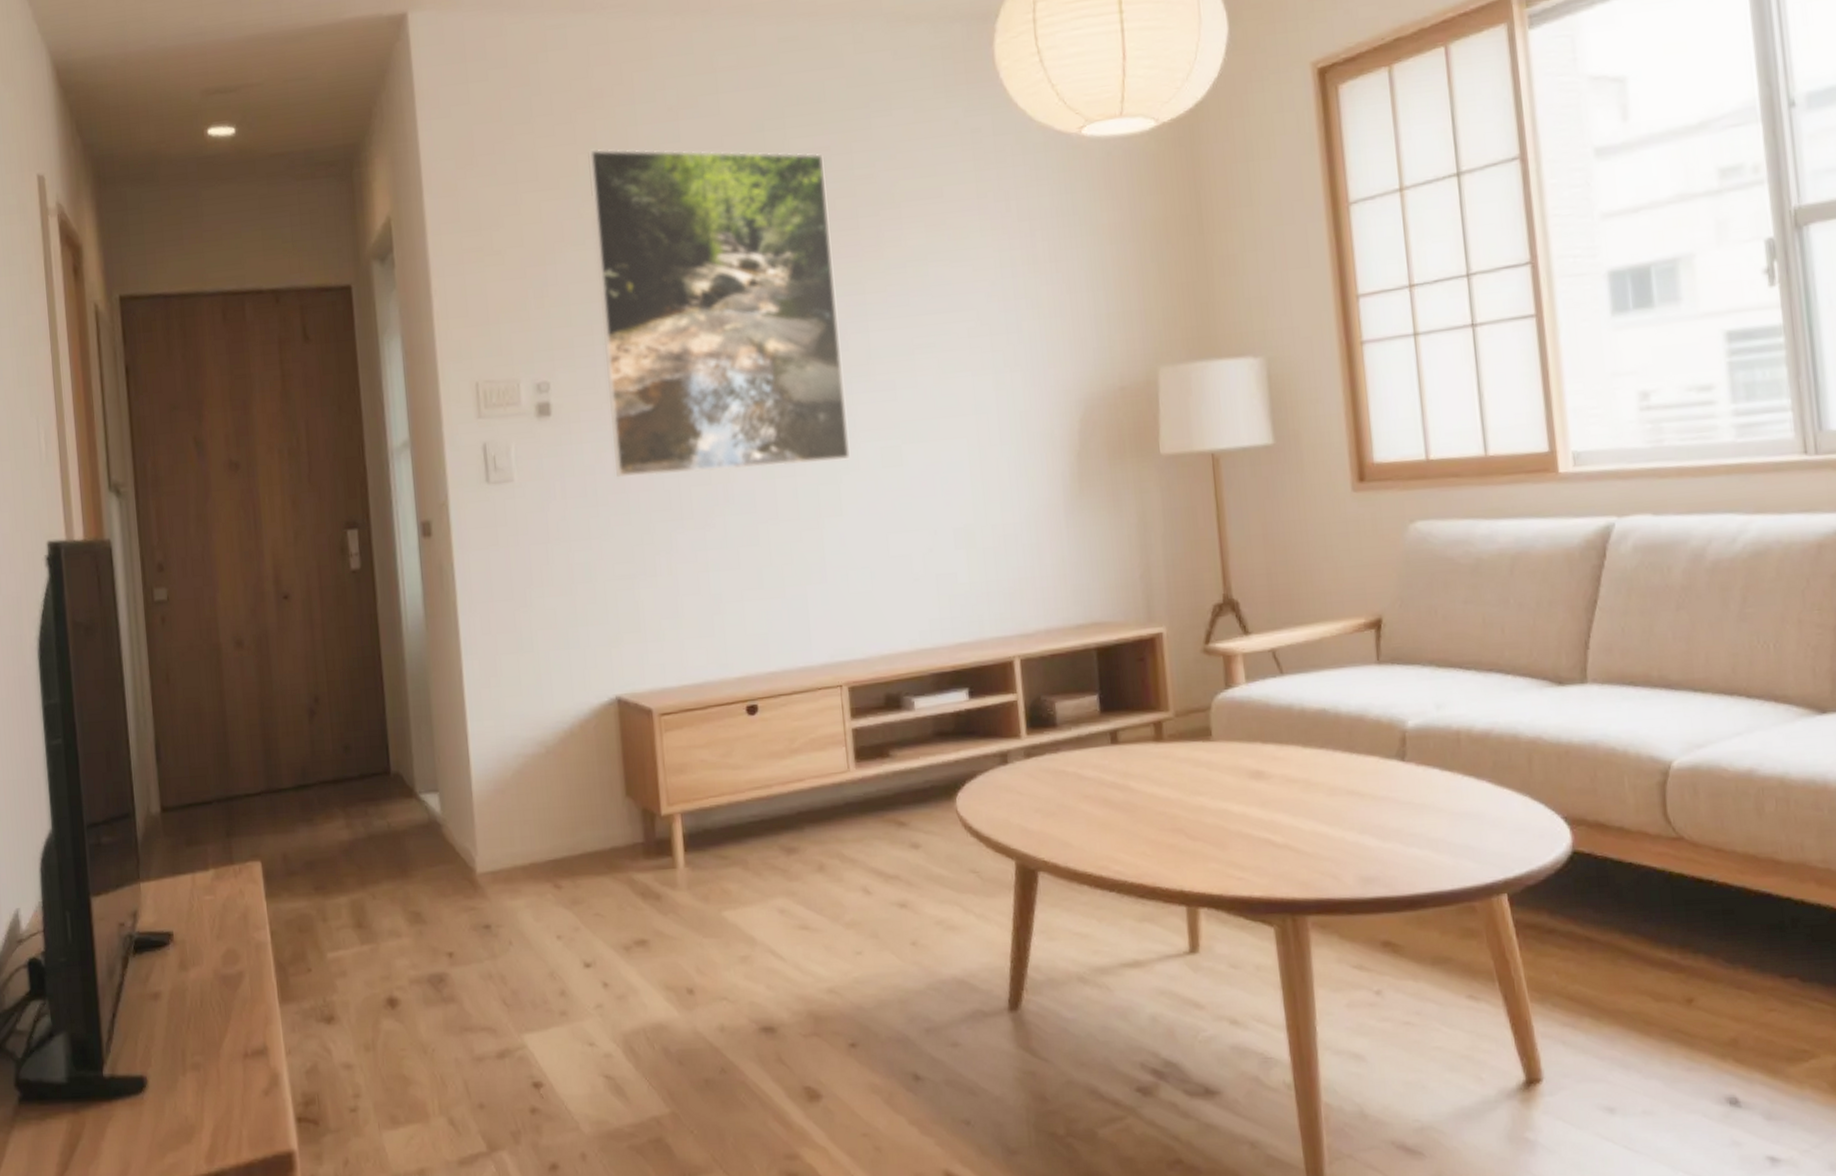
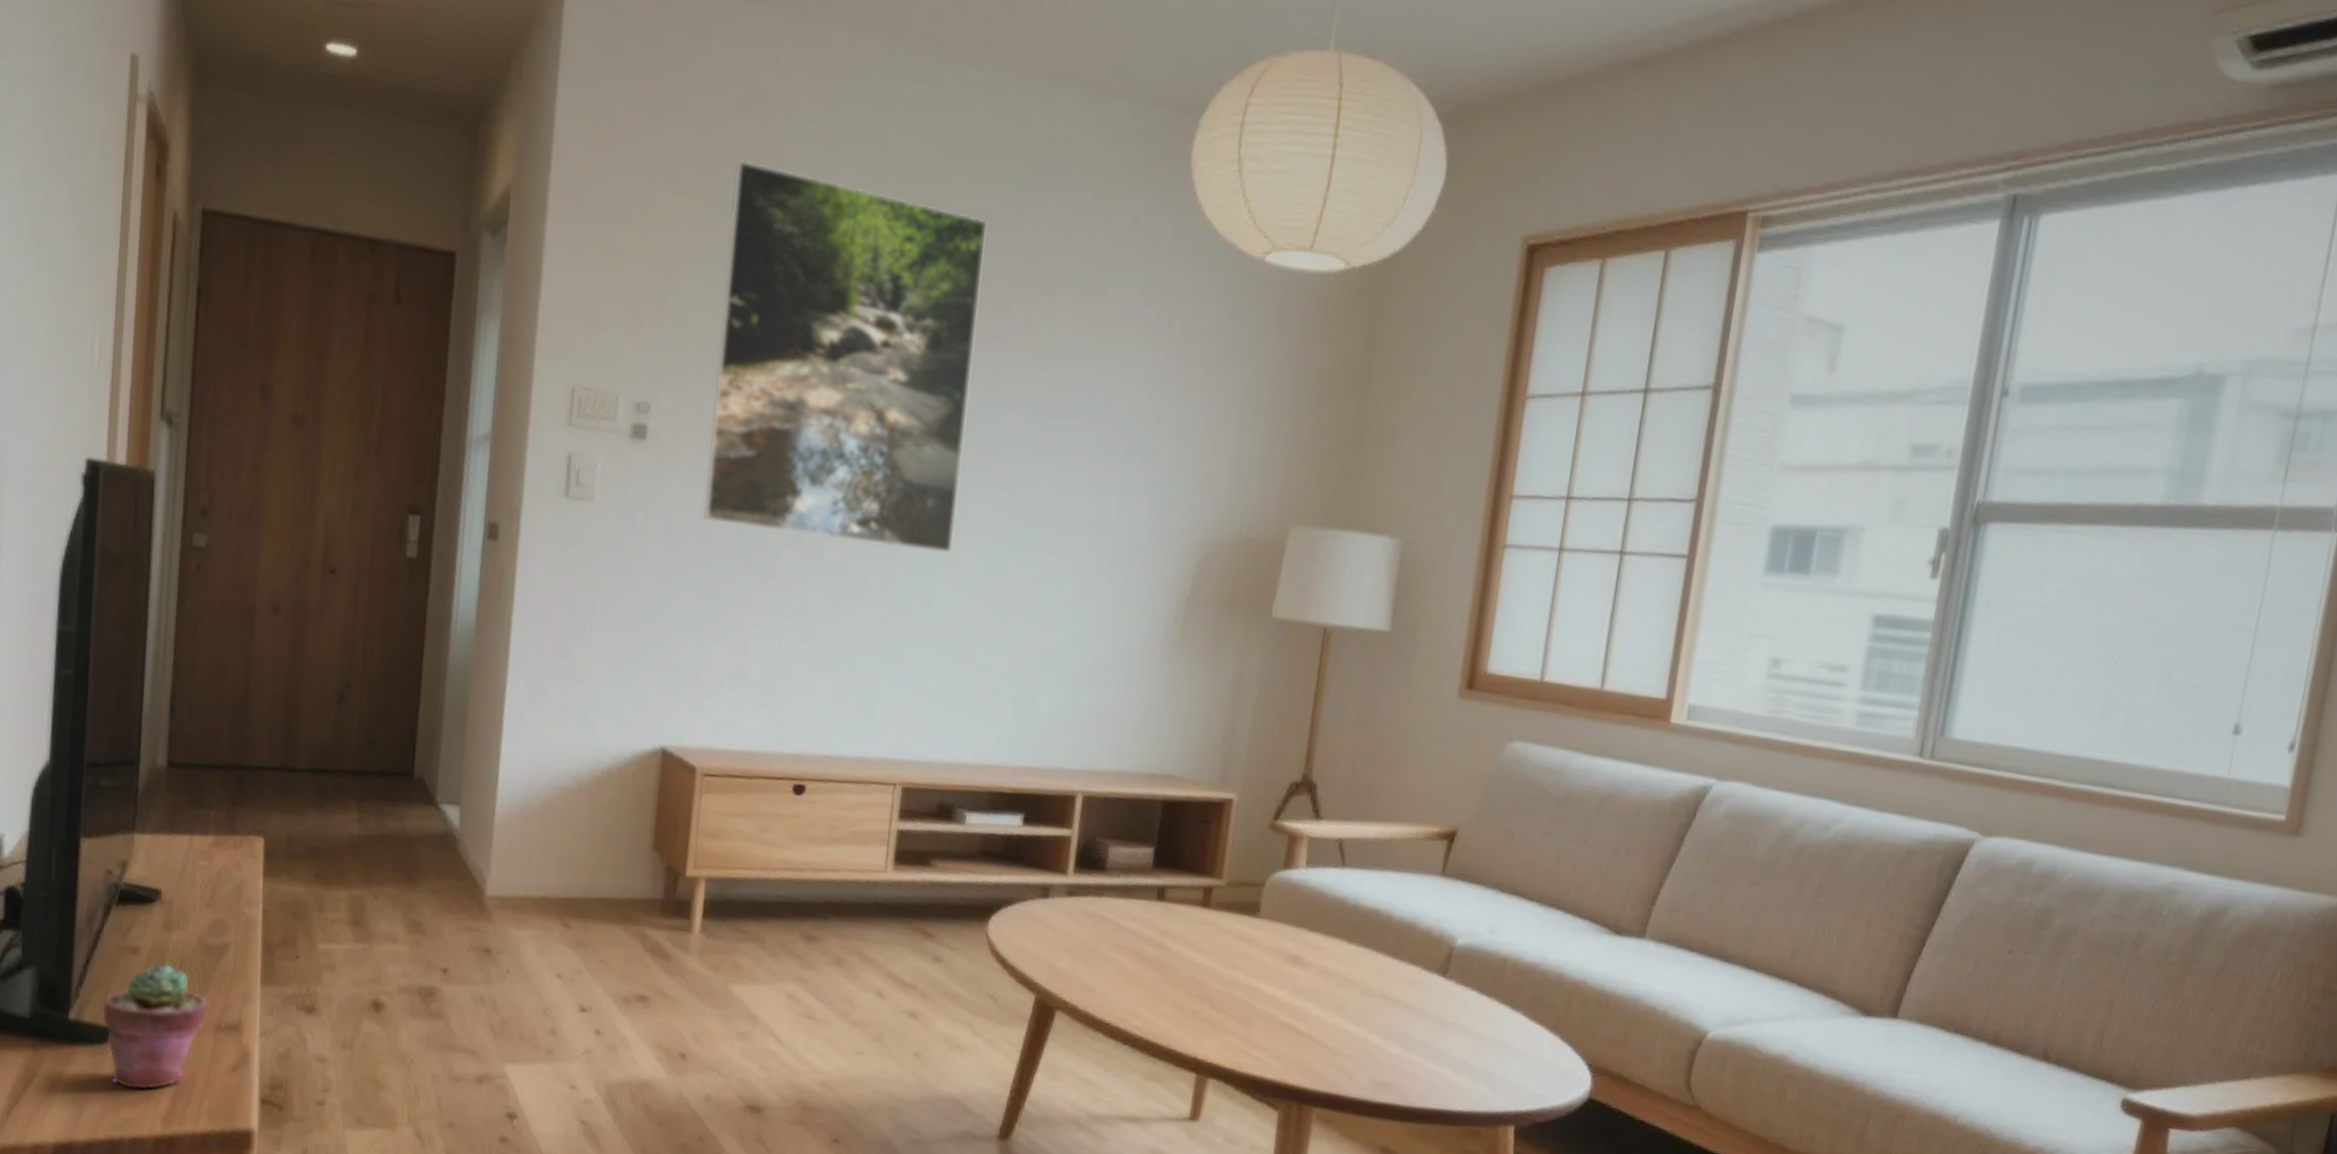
potted succulent: none [133,1002,234,1134] -> present [101,963,209,1091]

